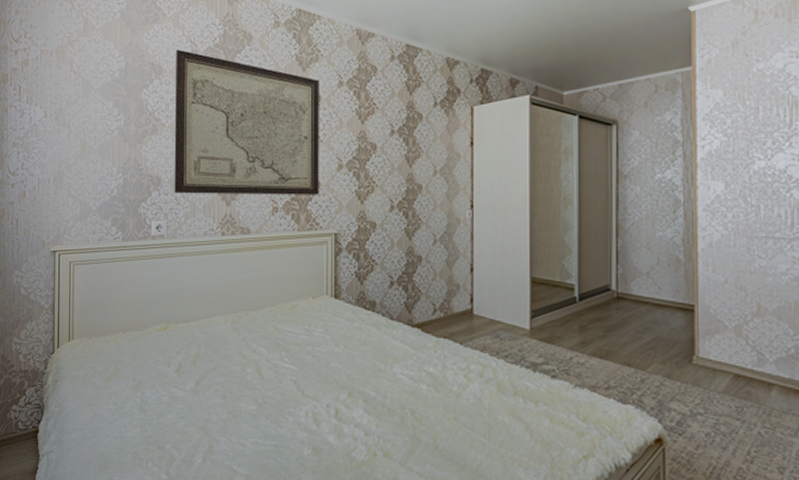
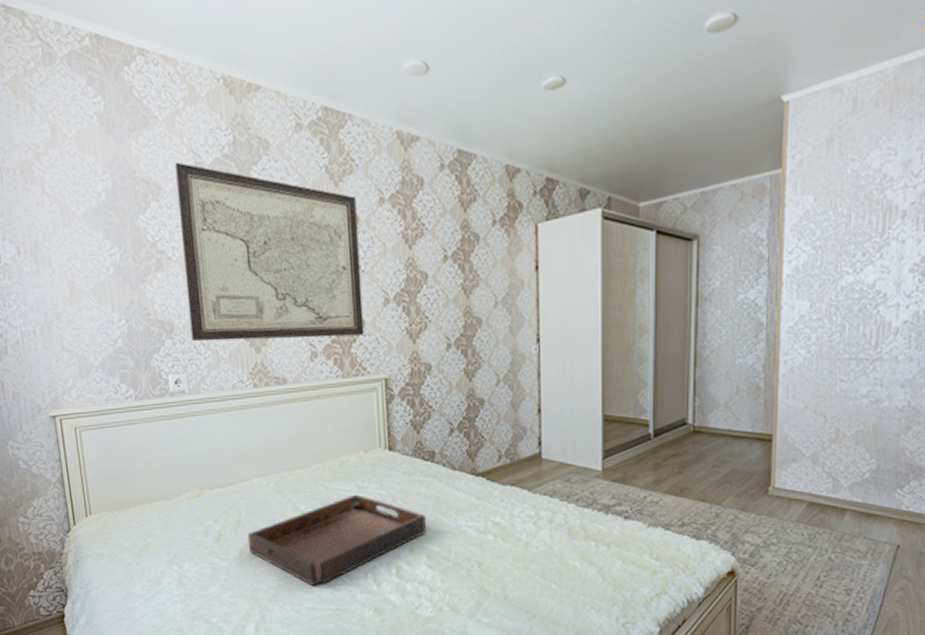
serving tray: none [204,336,364,421] -> present [247,494,426,586]

